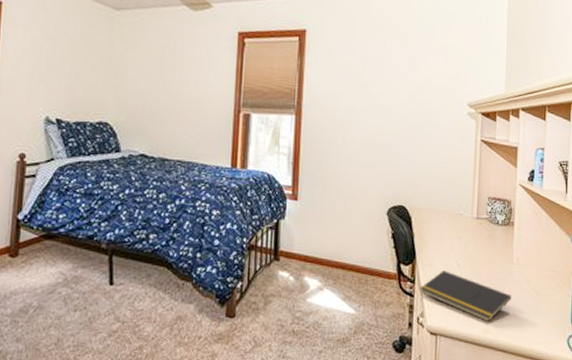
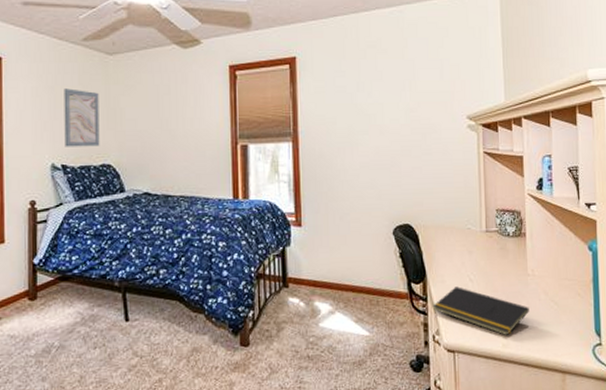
wall art: none [61,40,102,103] -> present [64,88,100,147]

